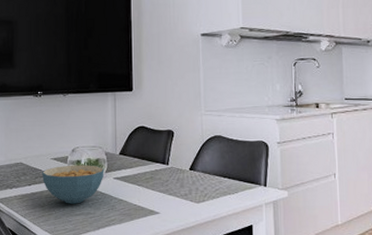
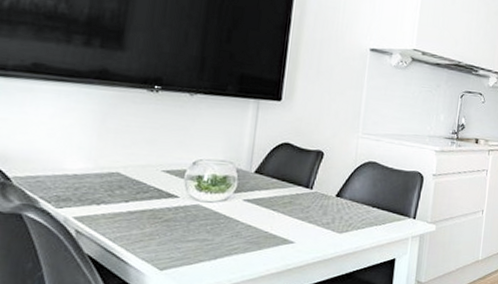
cereal bowl: present [42,165,104,204] -> none [146,180,233,228]

